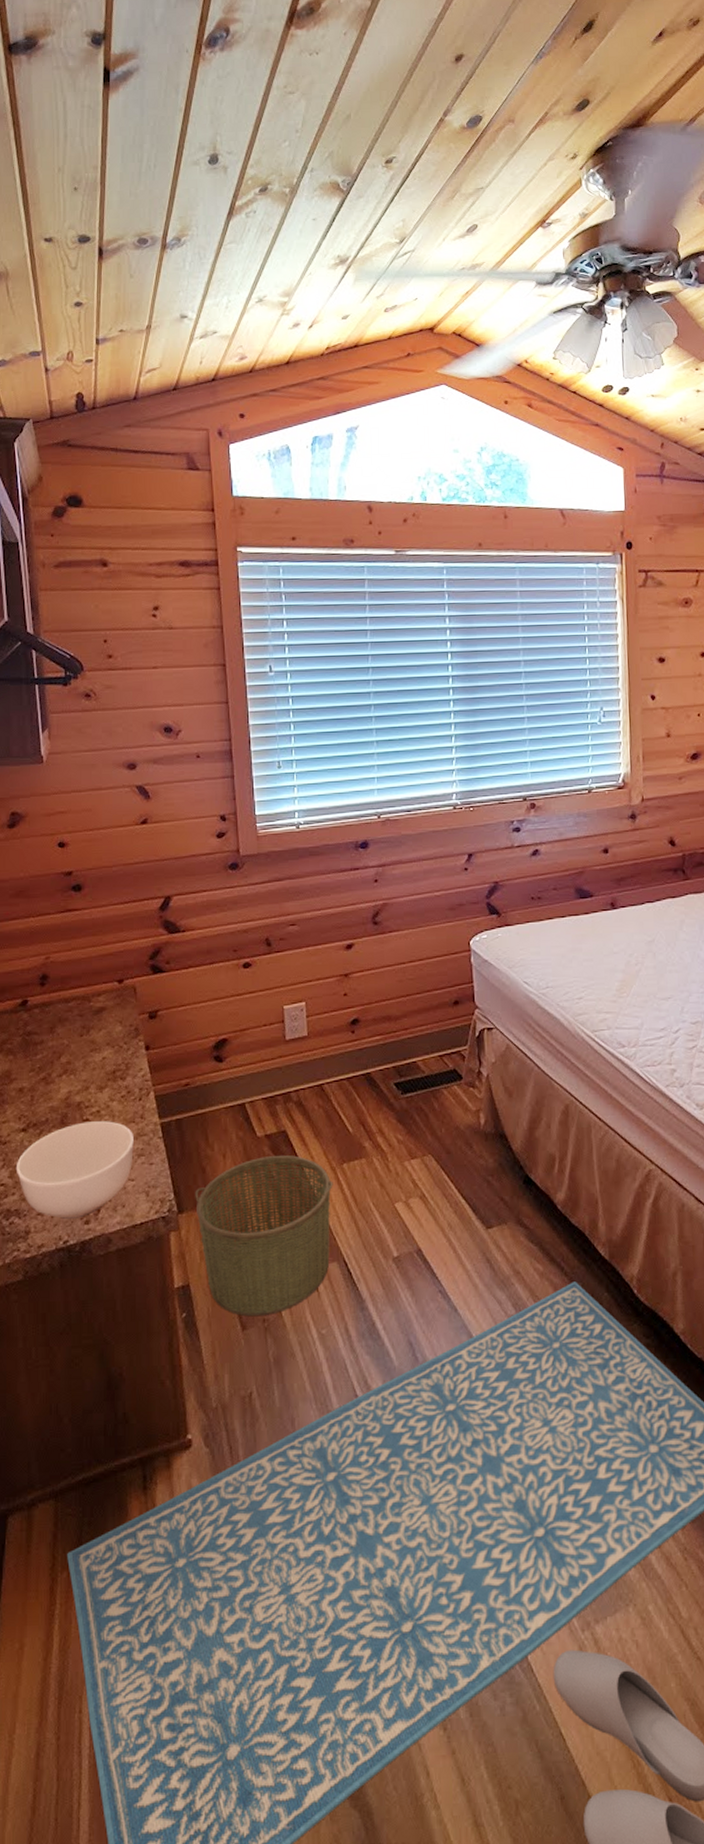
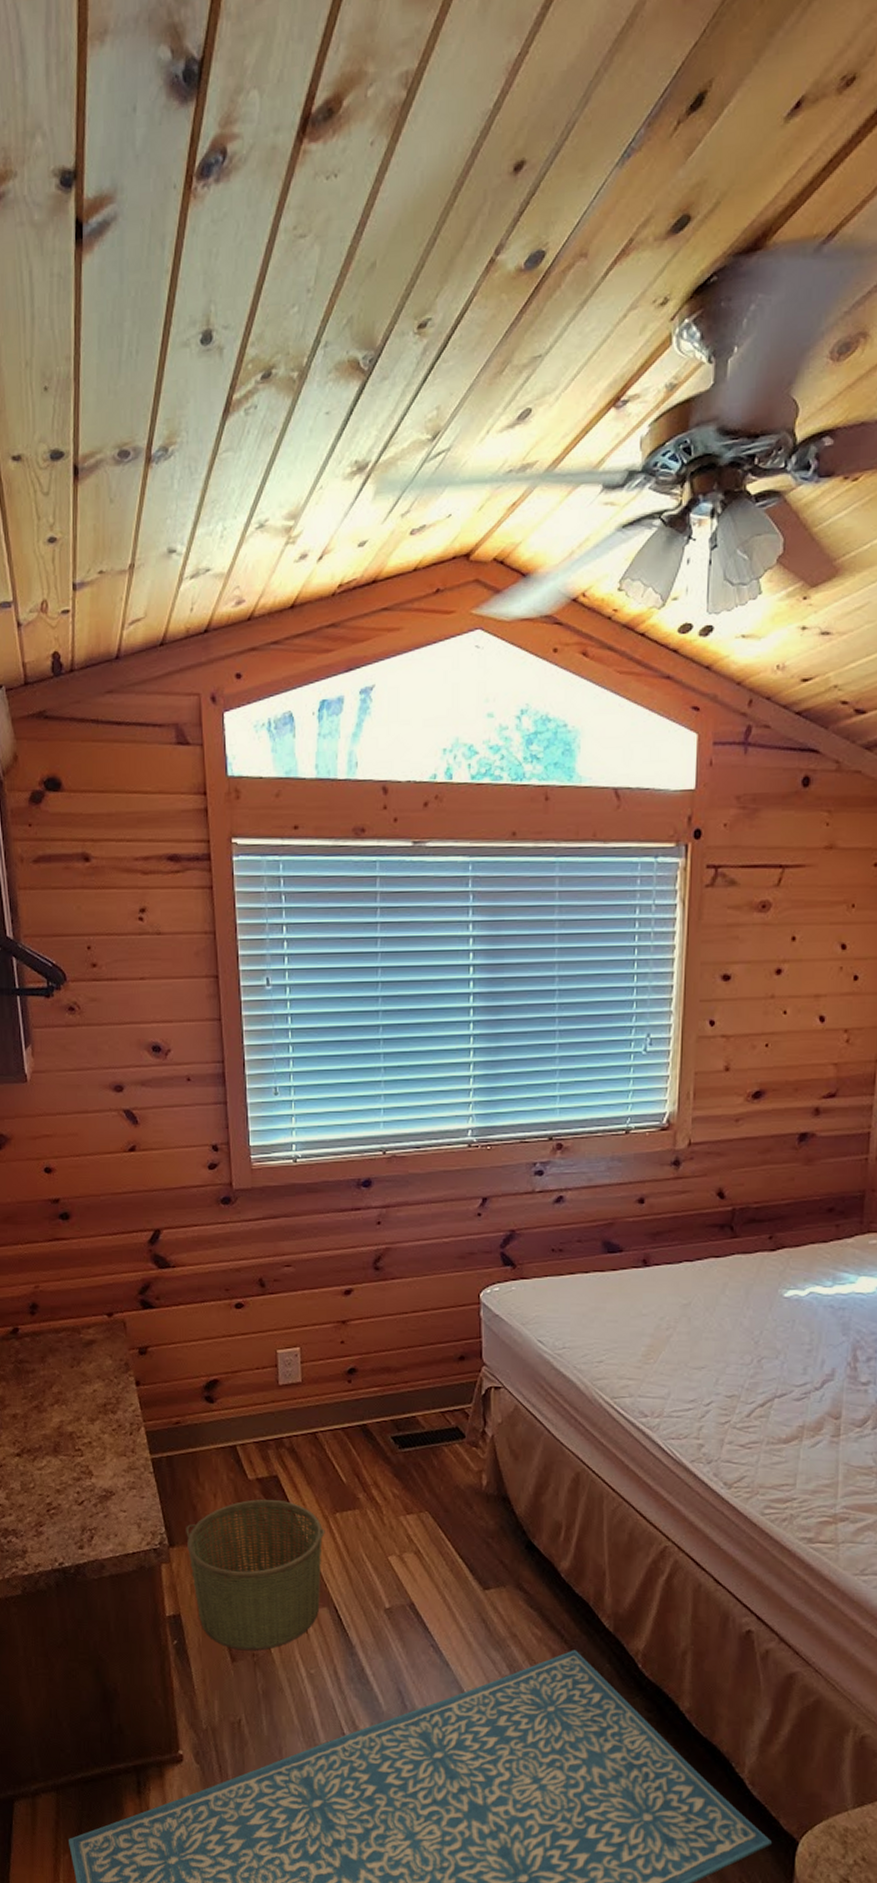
bowl: present [15,1121,135,1219] -> none [11,1452,126,1543]

